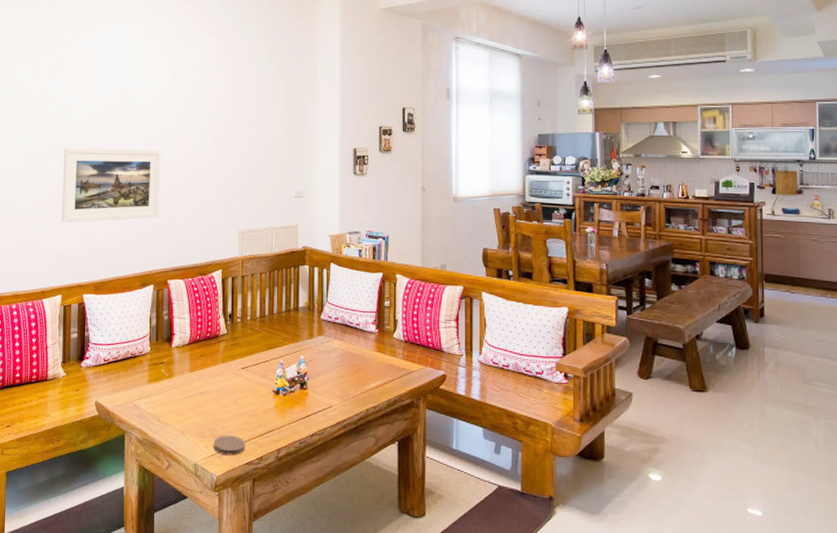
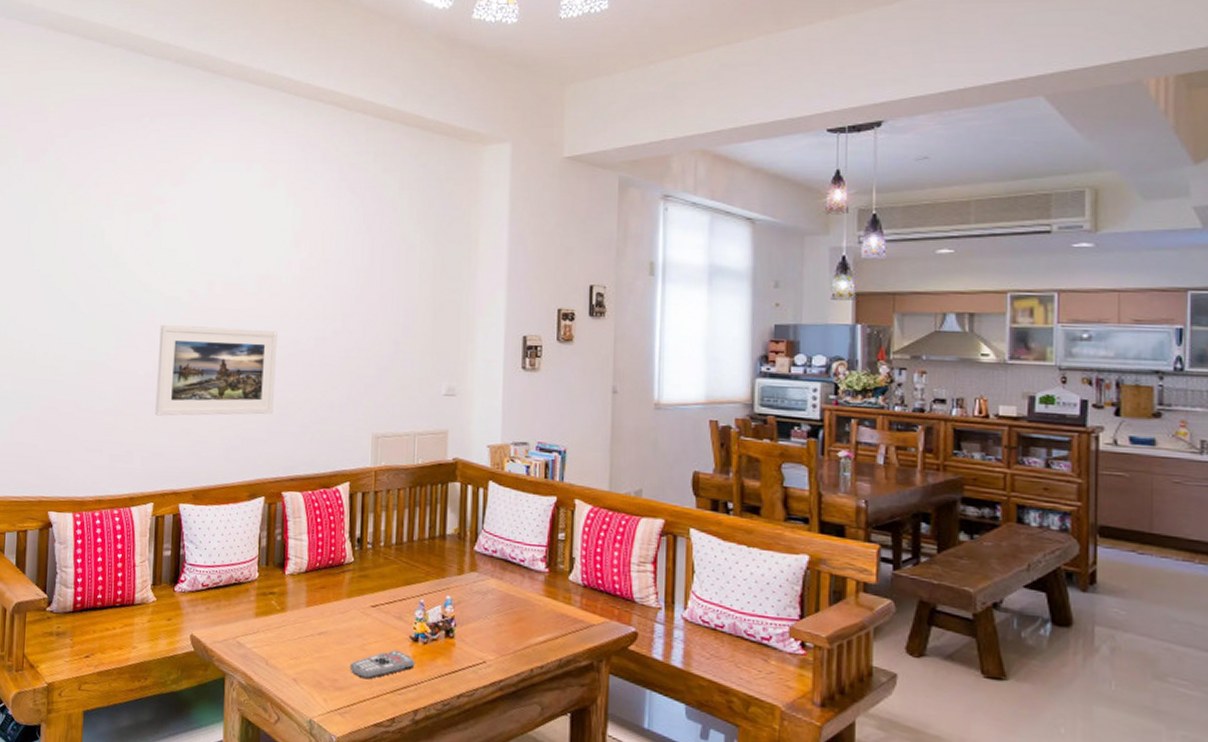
coaster: present [213,435,245,456] -> none [333,687,373,714]
remote control: none [225,402,277,427] -> present [349,649,415,680]

